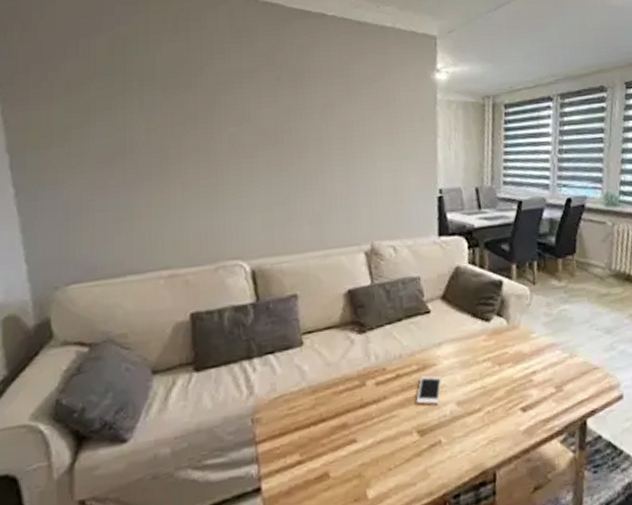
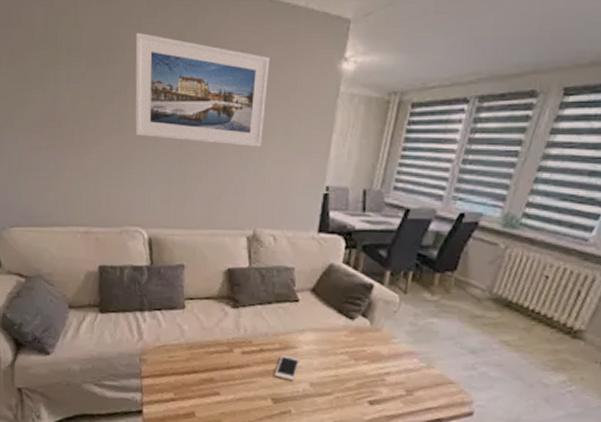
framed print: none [219,57,368,161] -> present [135,32,271,147]

